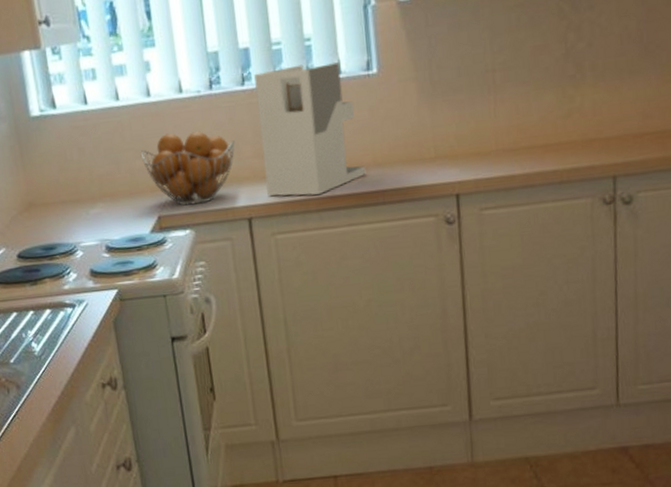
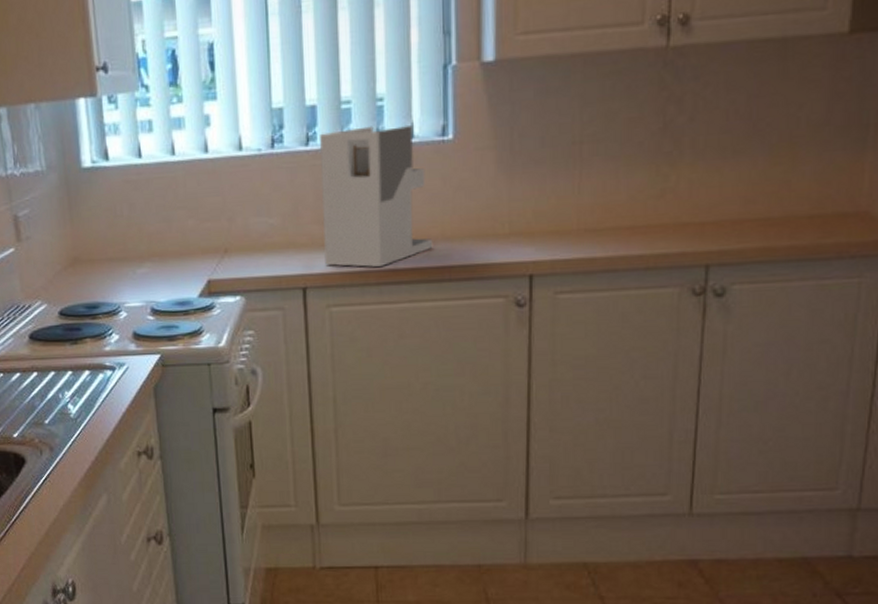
fruit basket: present [140,131,235,206] -> none [193,192,294,270]

